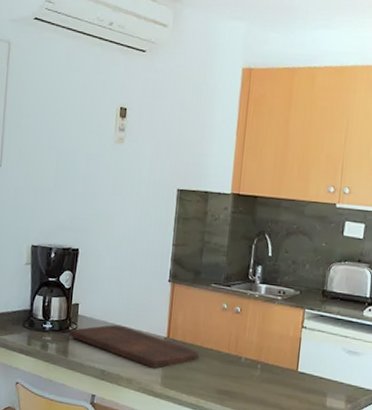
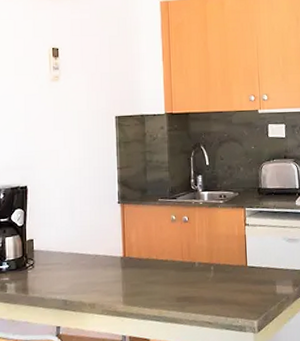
cutting board: present [69,325,199,369] -> none [27,253,155,290]

